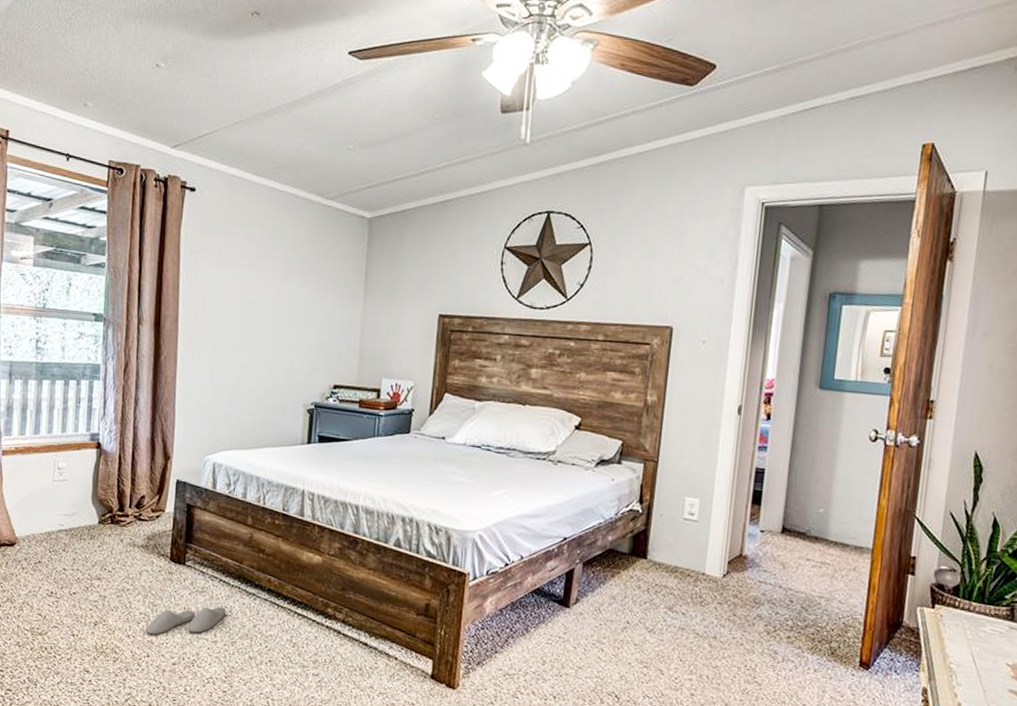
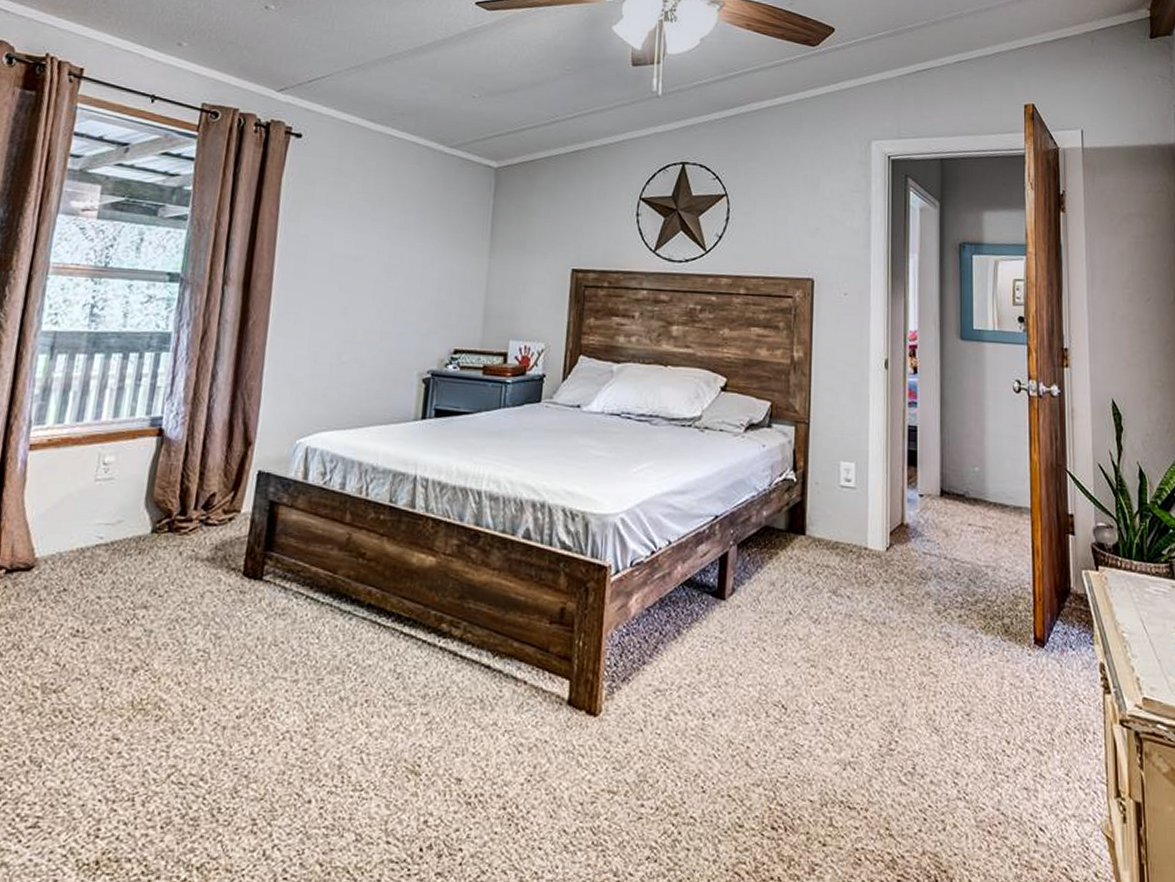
slippers: present [145,607,226,635] -> none [202,633,312,679]

